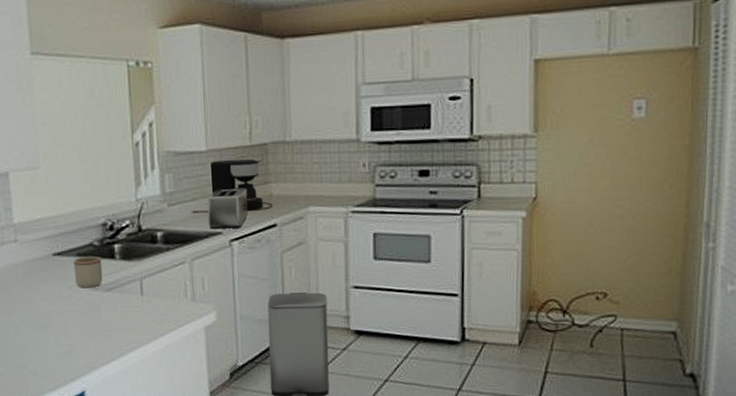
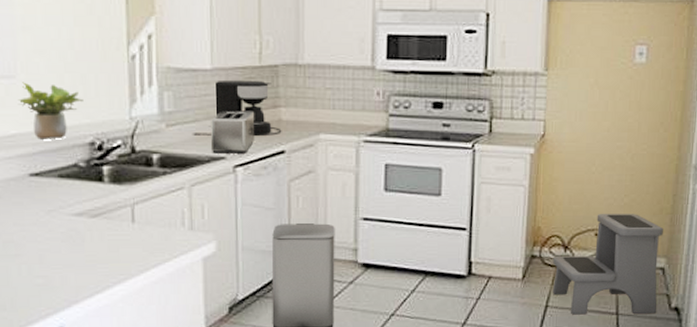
potted plant: none [41,172,96,223] -> present [17,82,83,140]
mug: present [73,256,103,288] -> none [53,178,88,214]
step stool: none [551,275,673,381] -> present [552,214,663,315]

